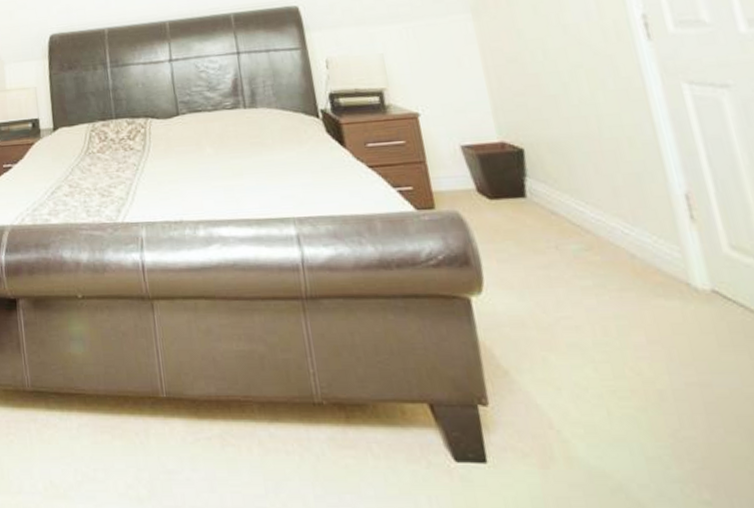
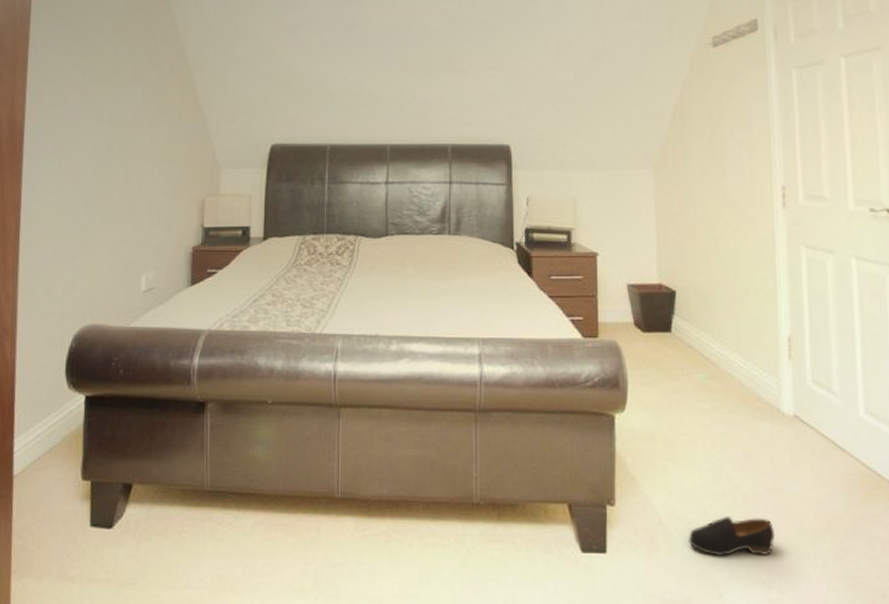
shoe: none [592,417,715,470] -> present [688,515,775,557]

